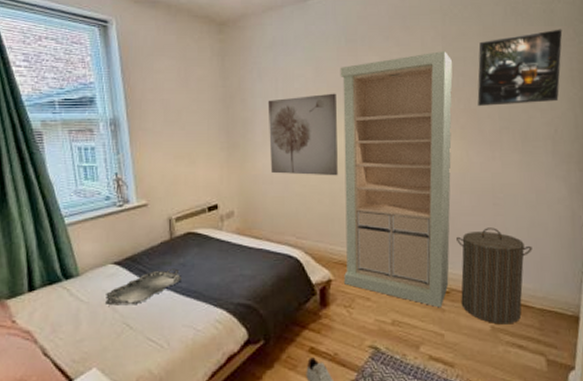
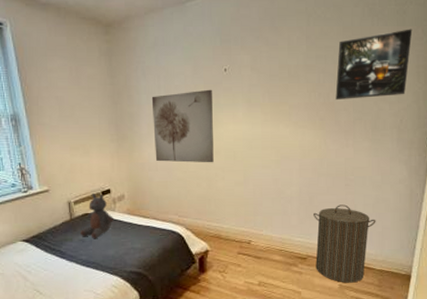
serving tray: present [105,268,183,306] -> none [17,244,83,276]
teddy bear: none [180,208,220,264] -> present [80,192,113,239]
storage cabinet: present [340,51,453,308] -> none [215,50,315,271]

